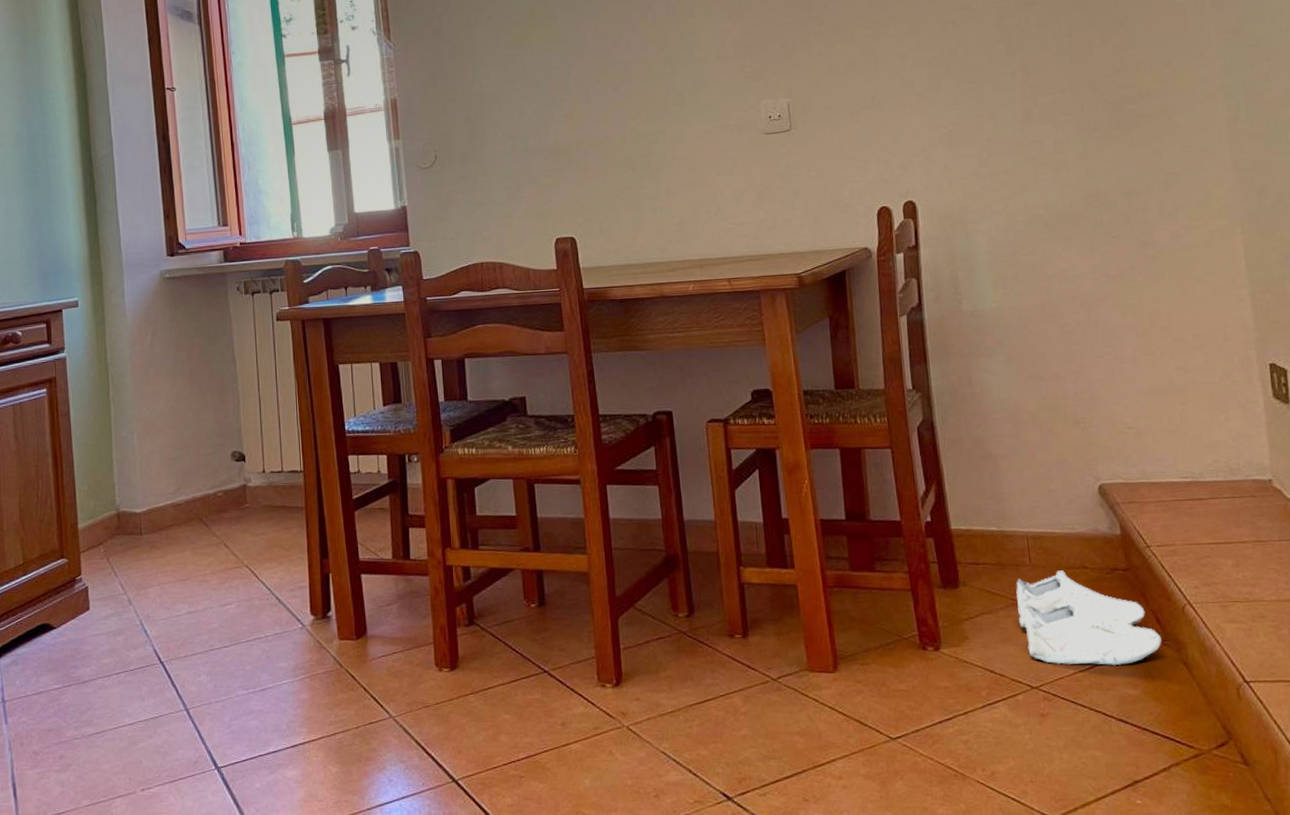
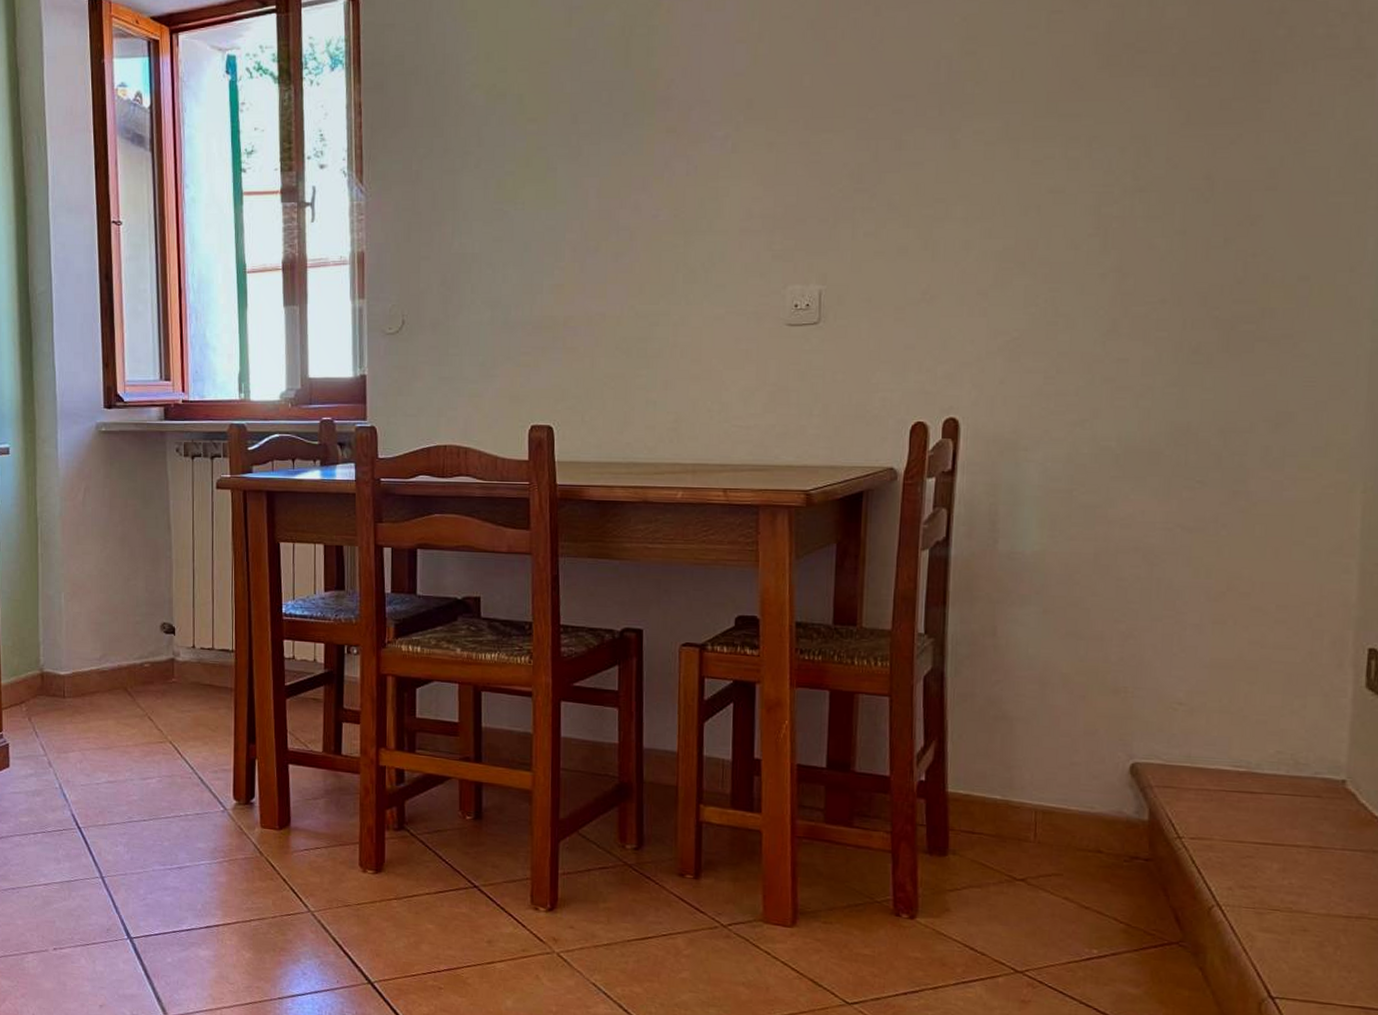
shoe: present [1016,570,1162,665] -> none [1012,851,1178,961]

